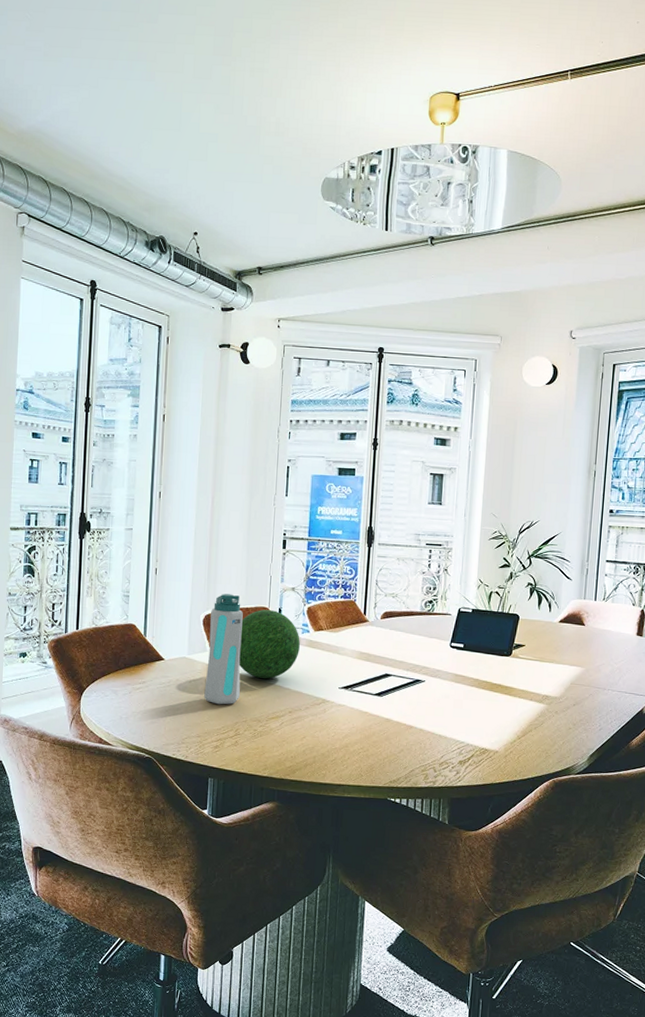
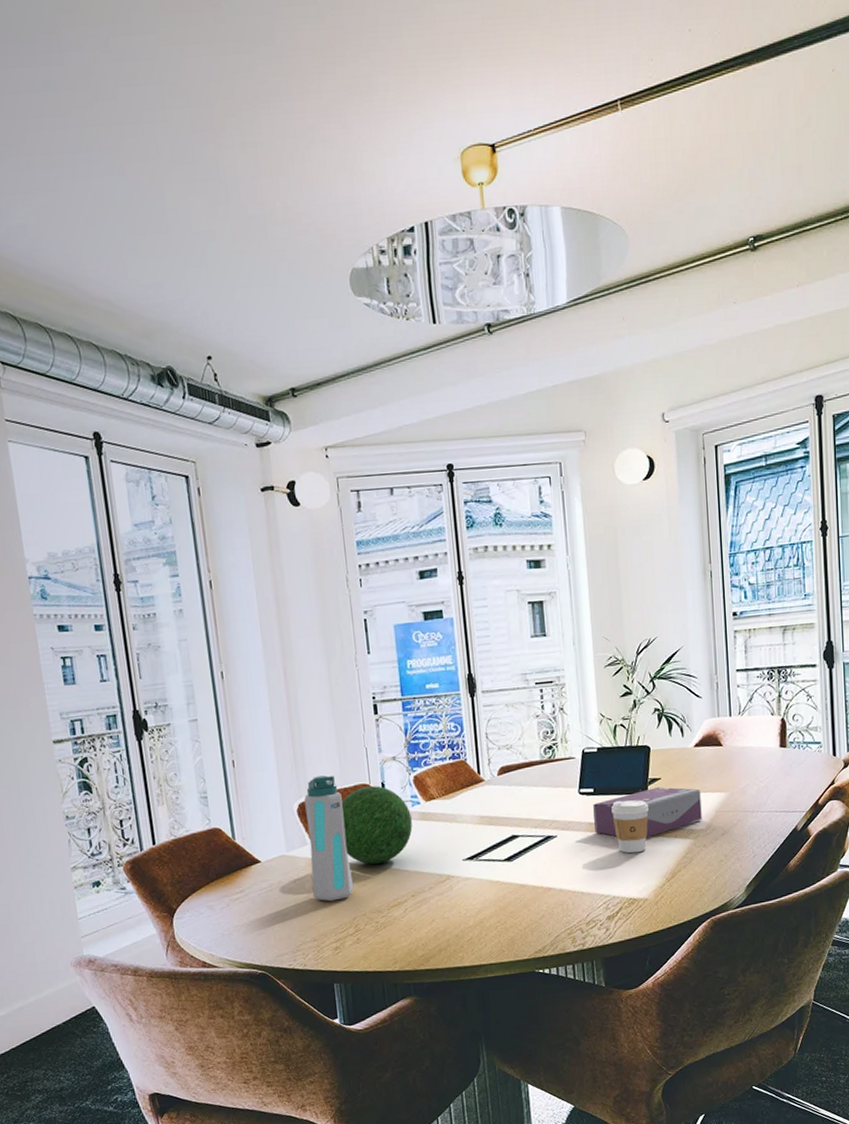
tissue box: none [459,652,559,696] -> present [593,787,702,837]
coffee cup: none [477,659,511,709] -> present [611,800,650,854]

